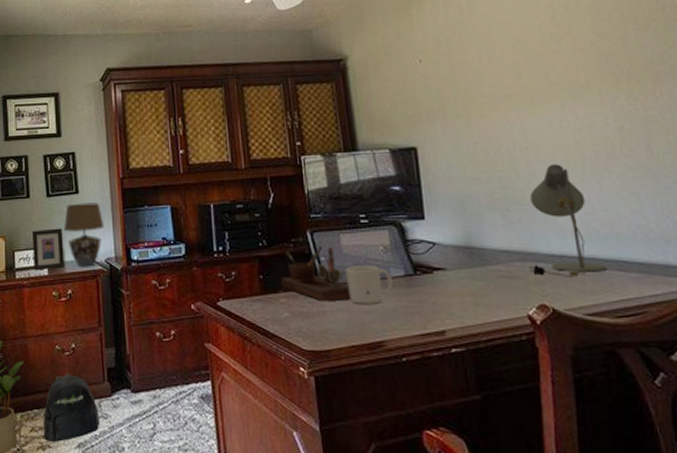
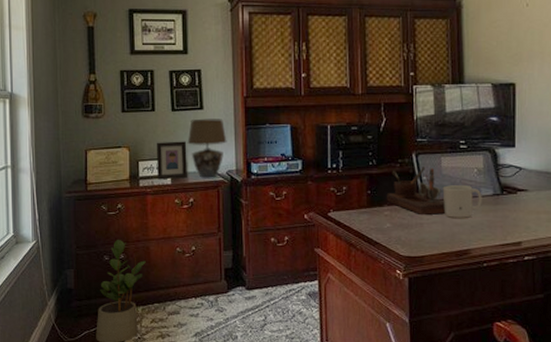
backpack: present [43,374,101,442] -> none [163,273,216,331]

